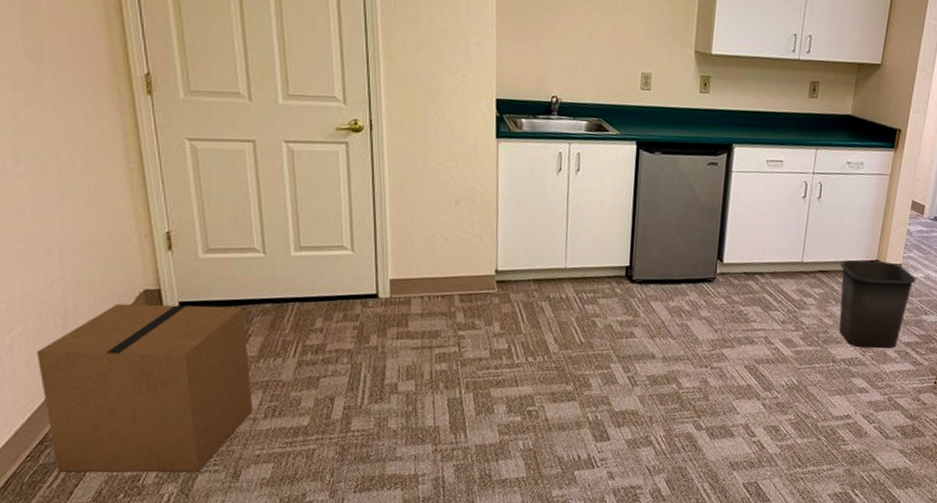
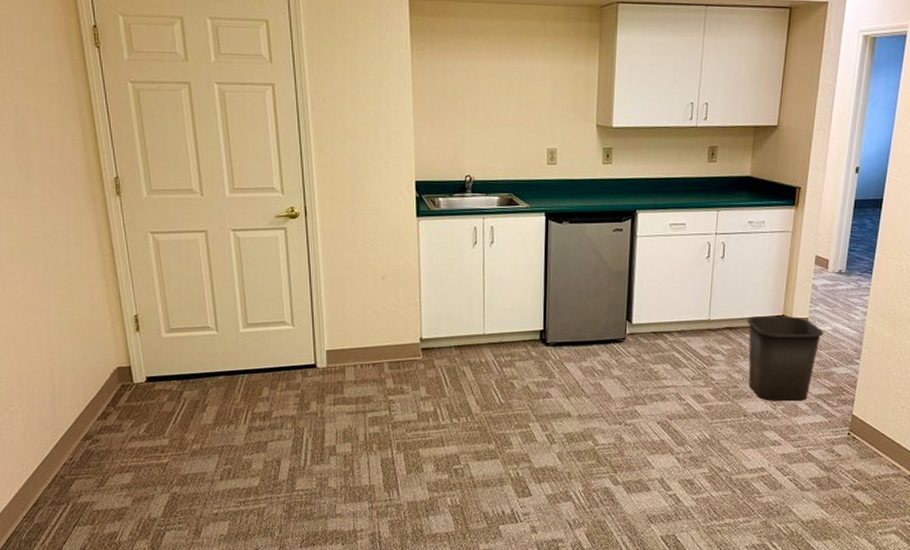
cardboard box: present [36,303,252,473] -> none [30,379,210,531]

